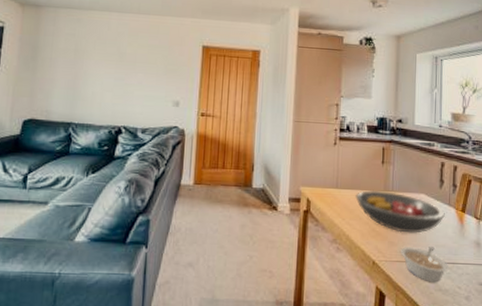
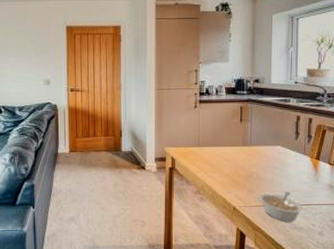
fruit bowl: present [355,189,445,233] -> none [216,145,300,181]

